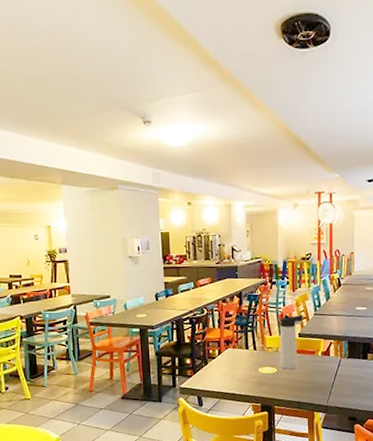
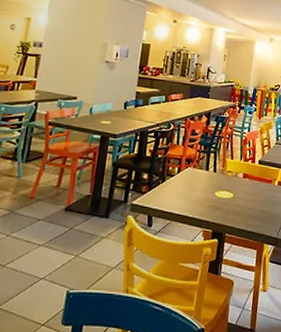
thermos bottle: present [279,314,304,370] -> none [237,140,266,197]

